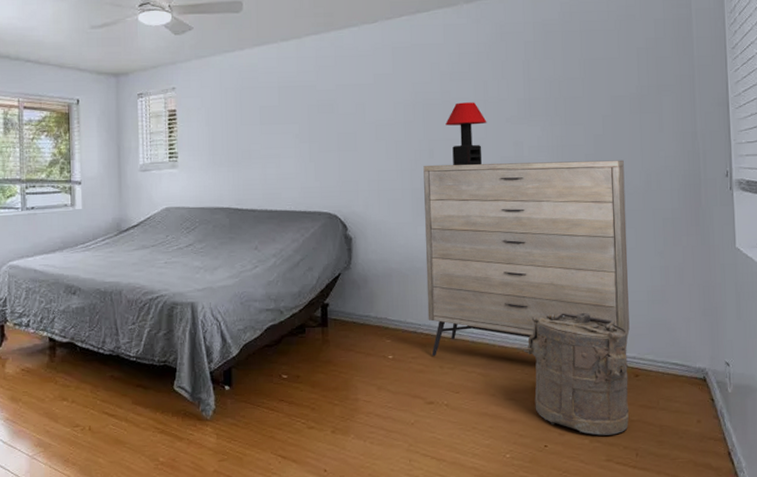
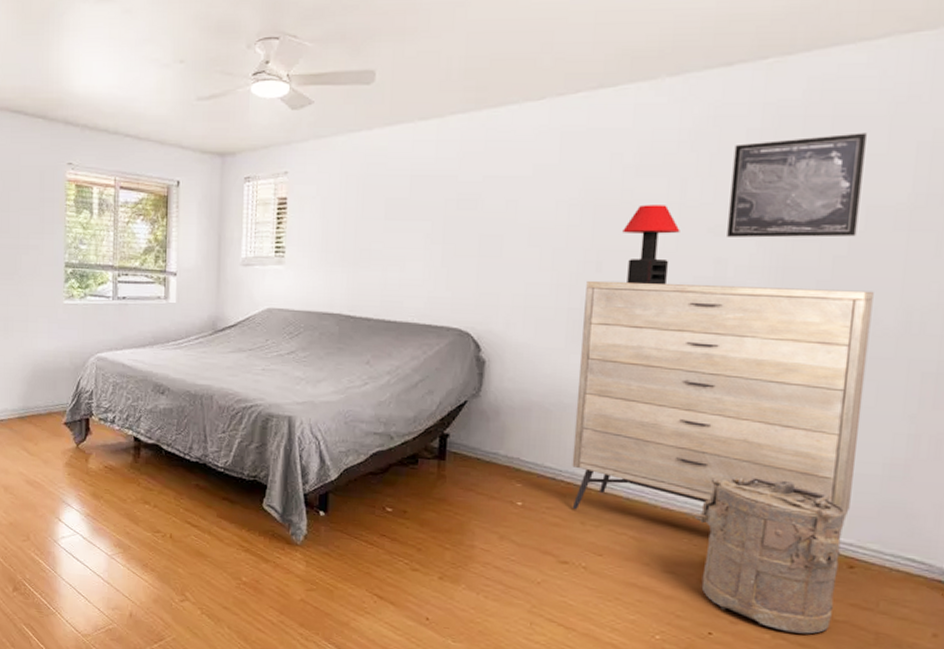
wall art: none [517,42,607,125] -> present [727,133,867,238]

